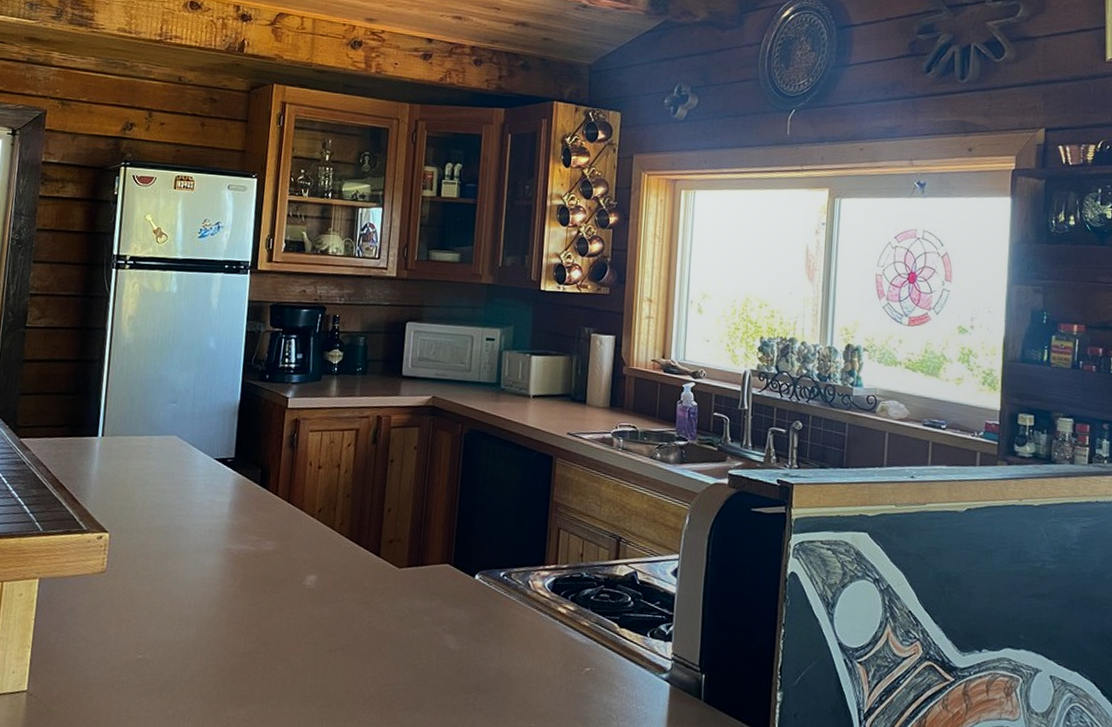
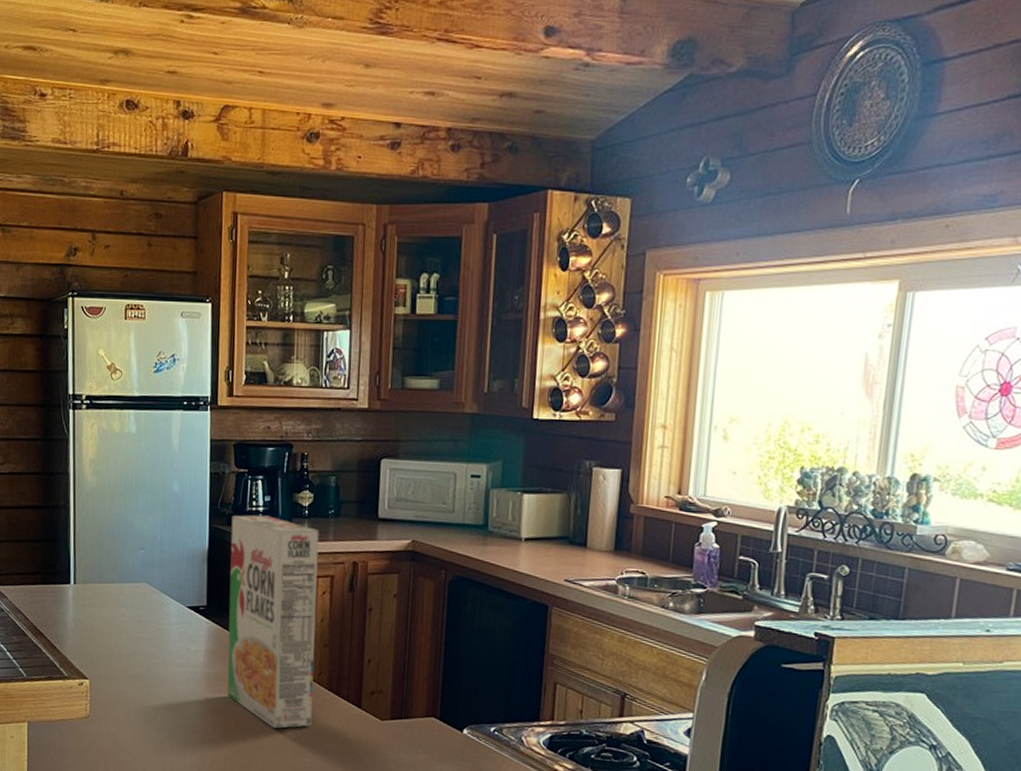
cereal box: none [249,371,347,579] -> present [227,515,319,729]

